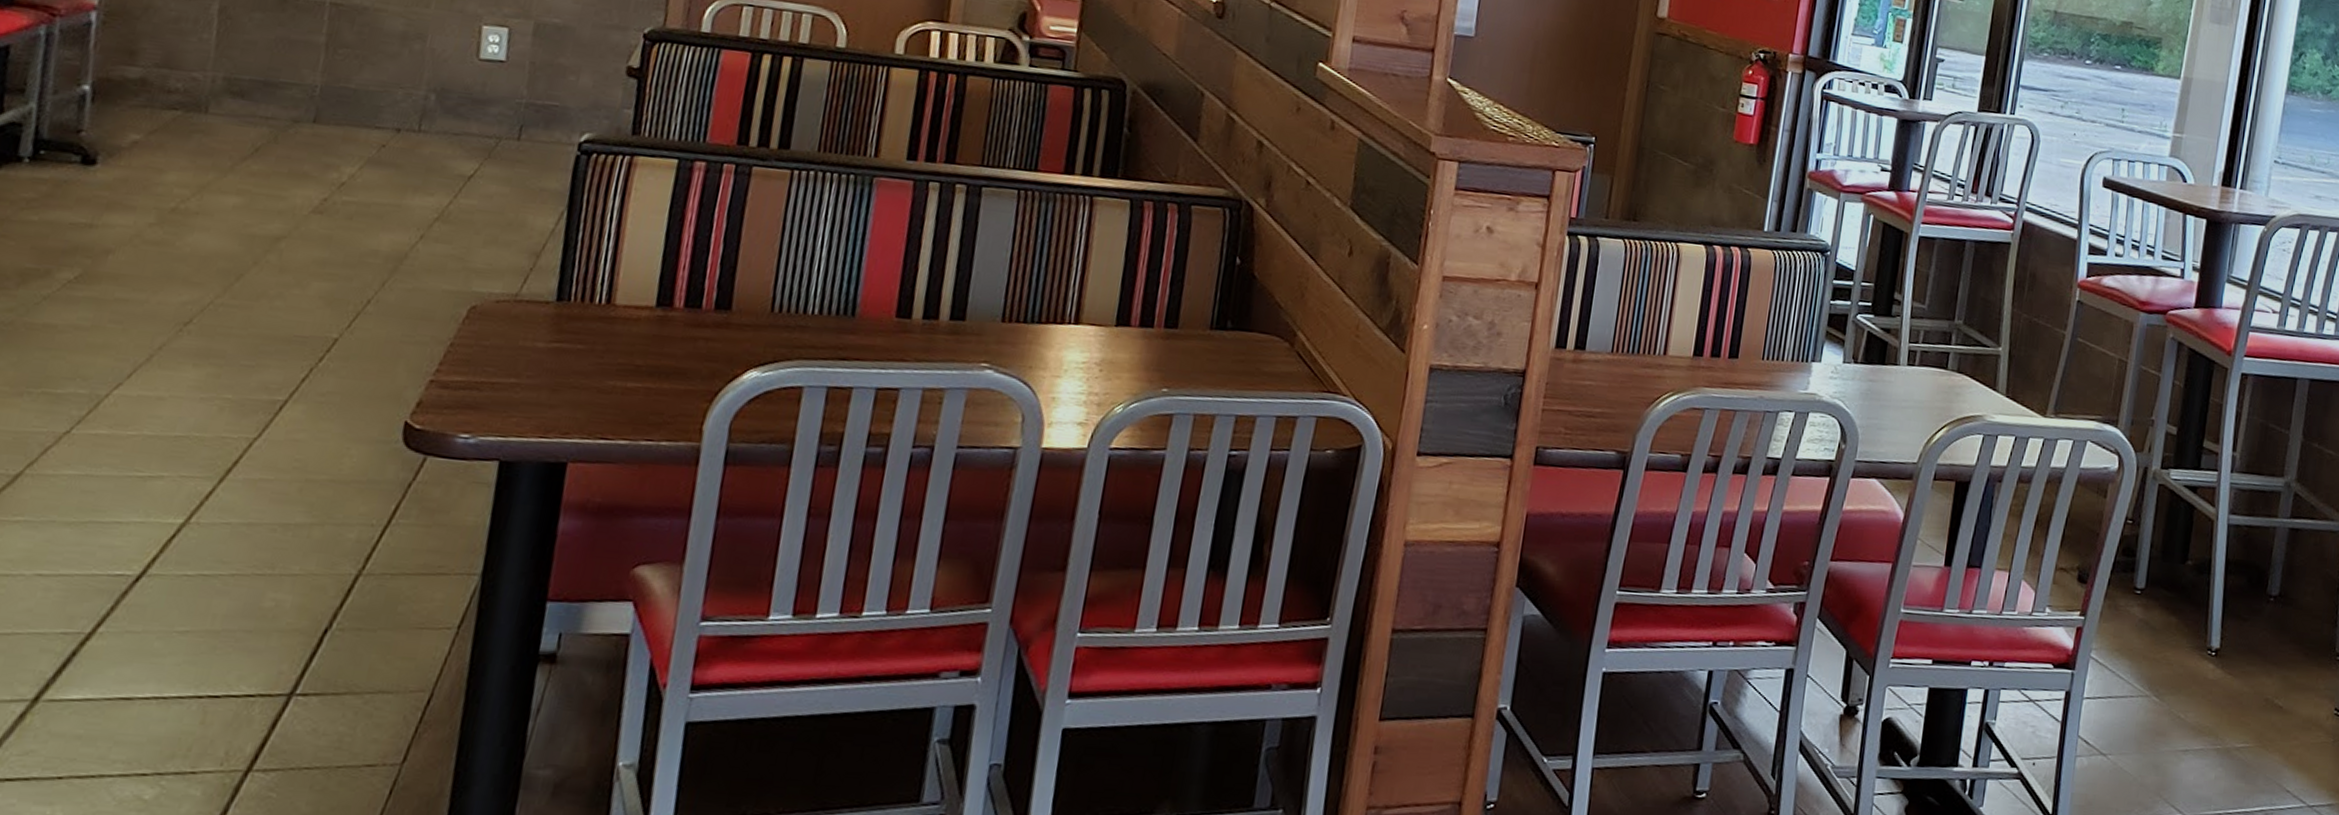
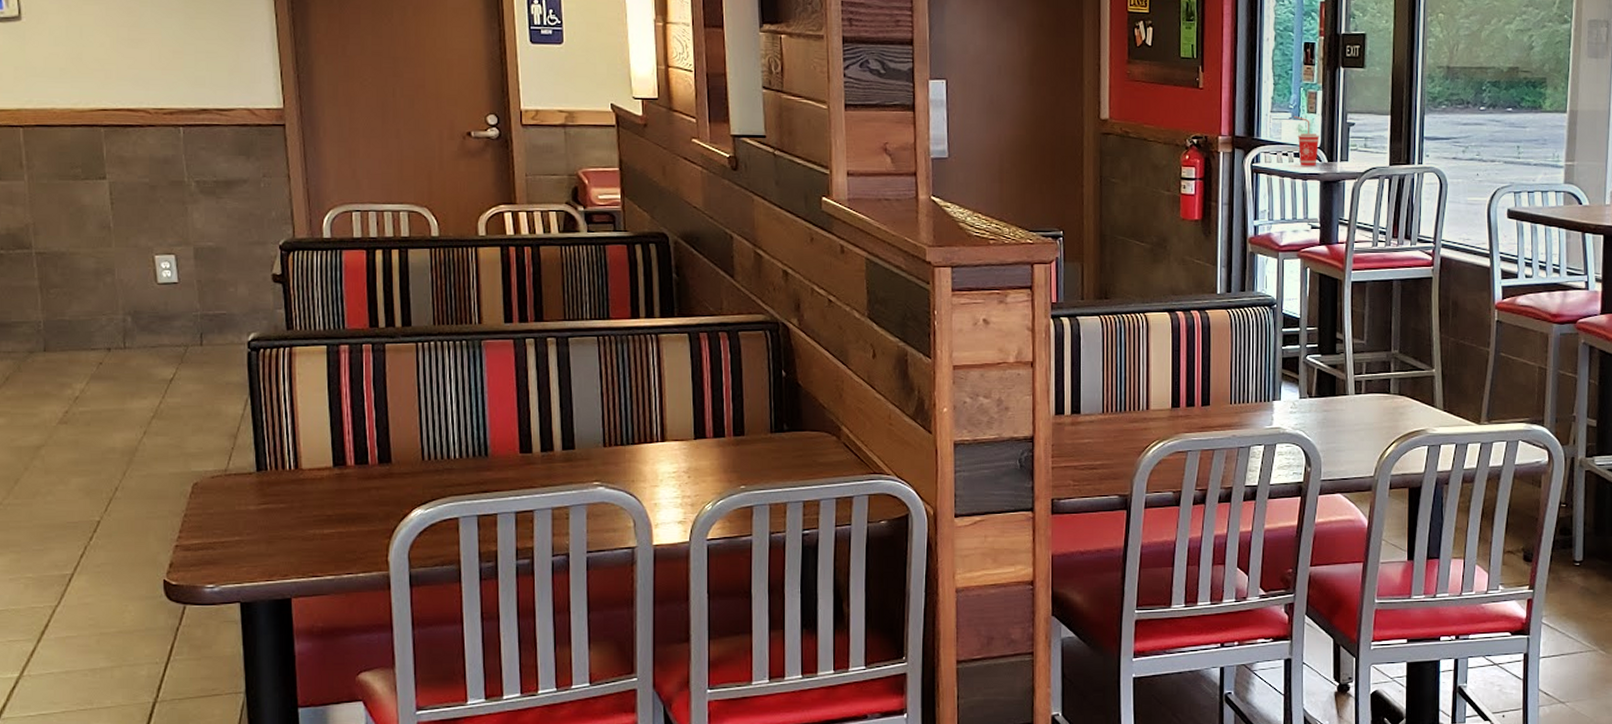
beverage cup: none [1877,42,1904,102] -> present [1294,115,1320,166]

